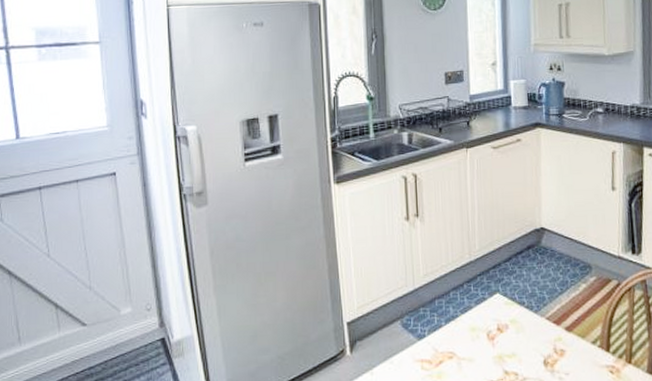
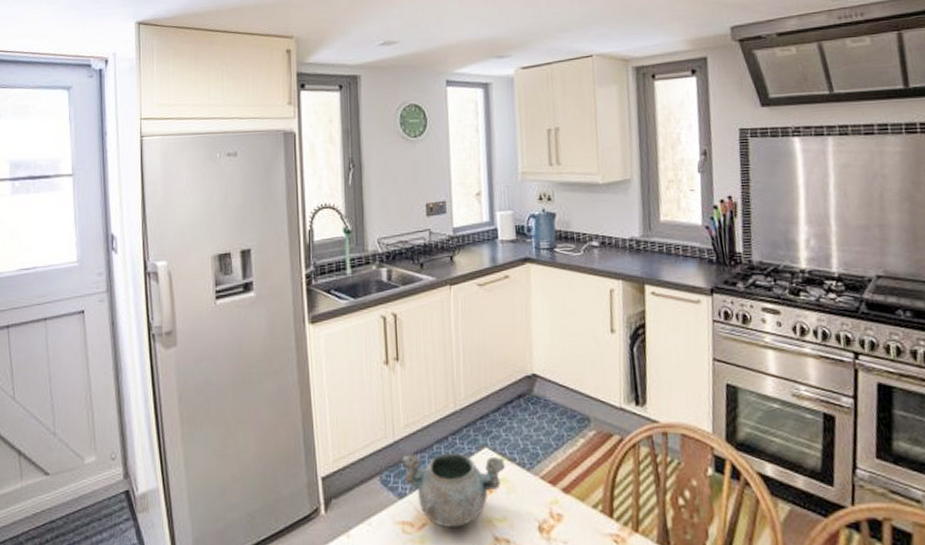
decorative bowl: none [421,297,515,364] -> present [401,451,505,527]

